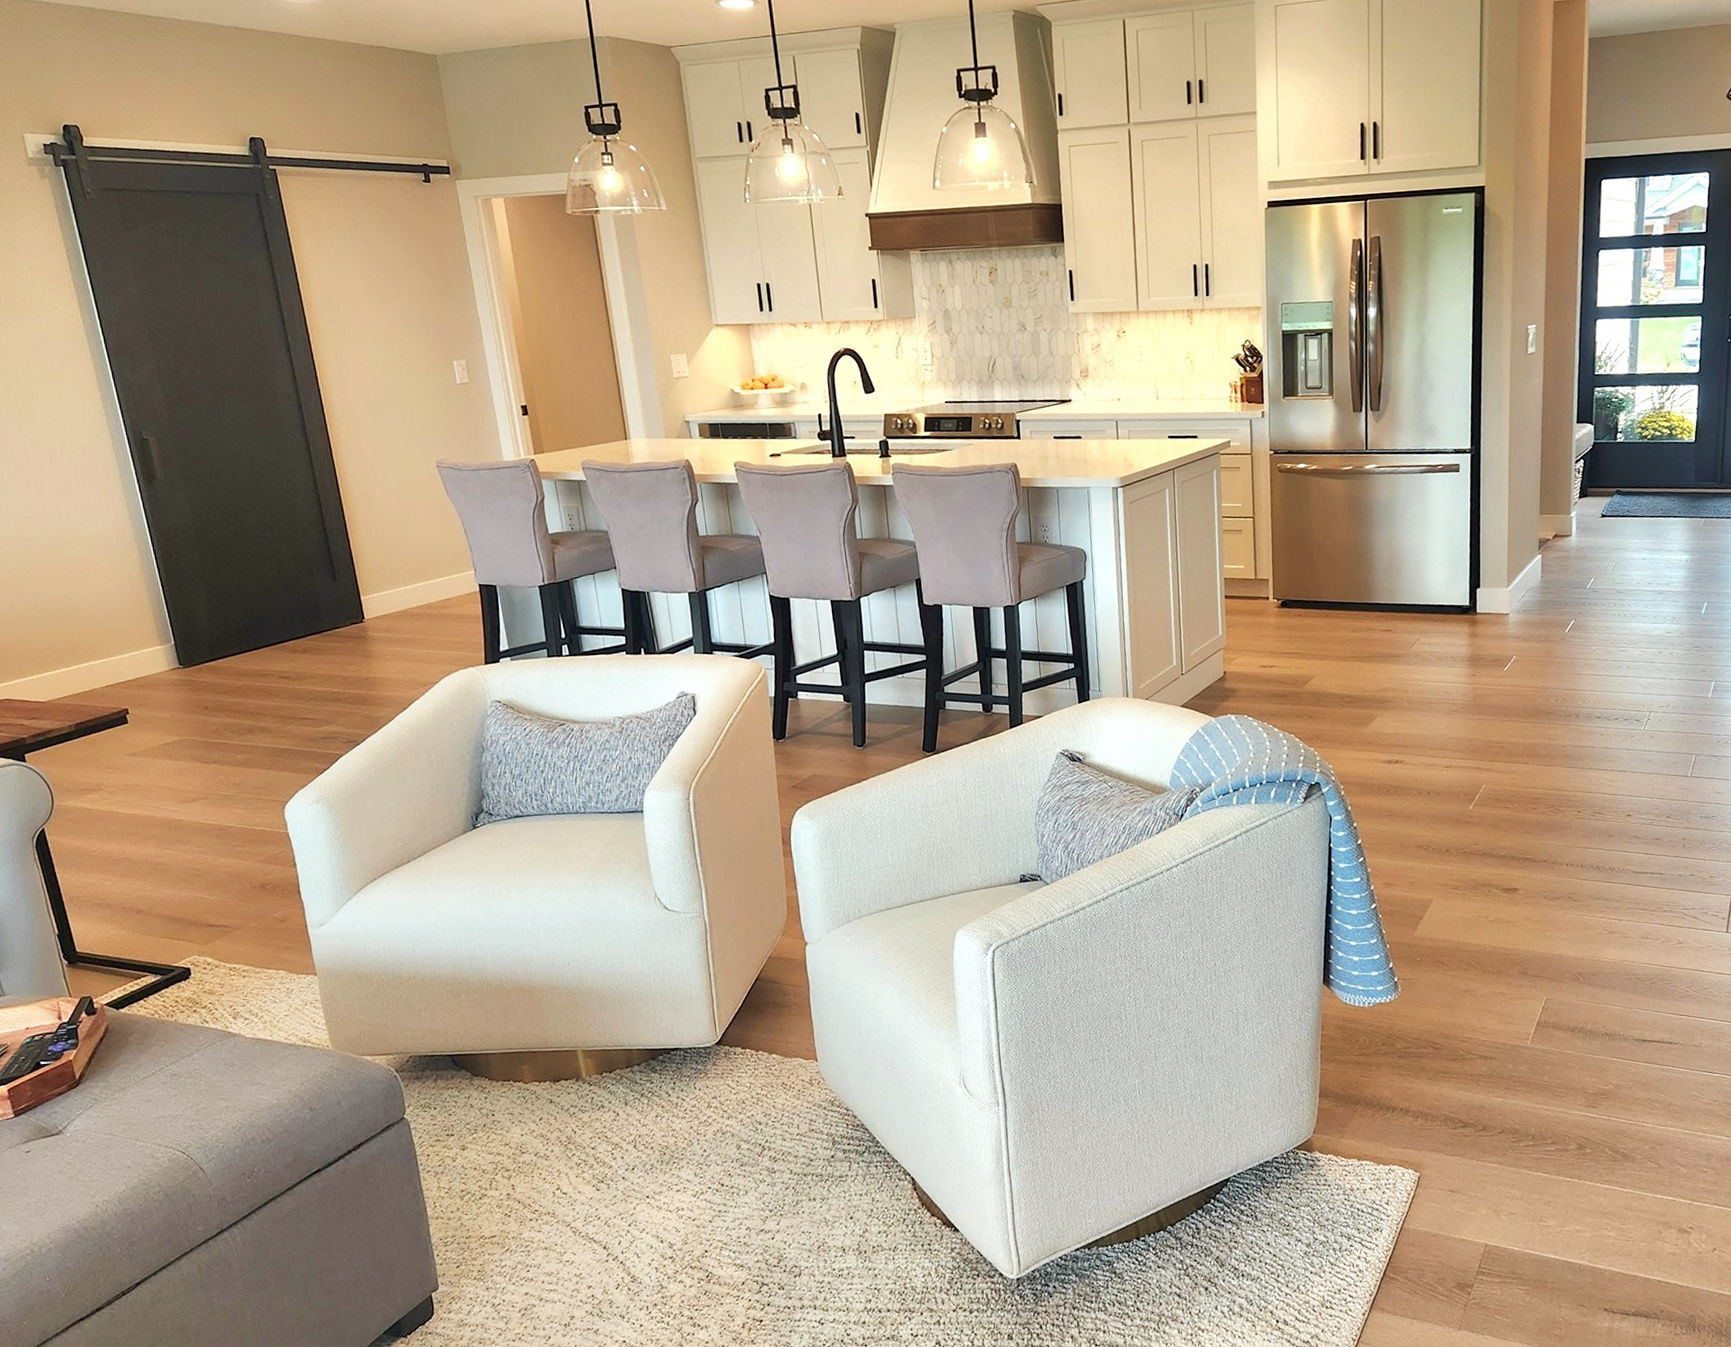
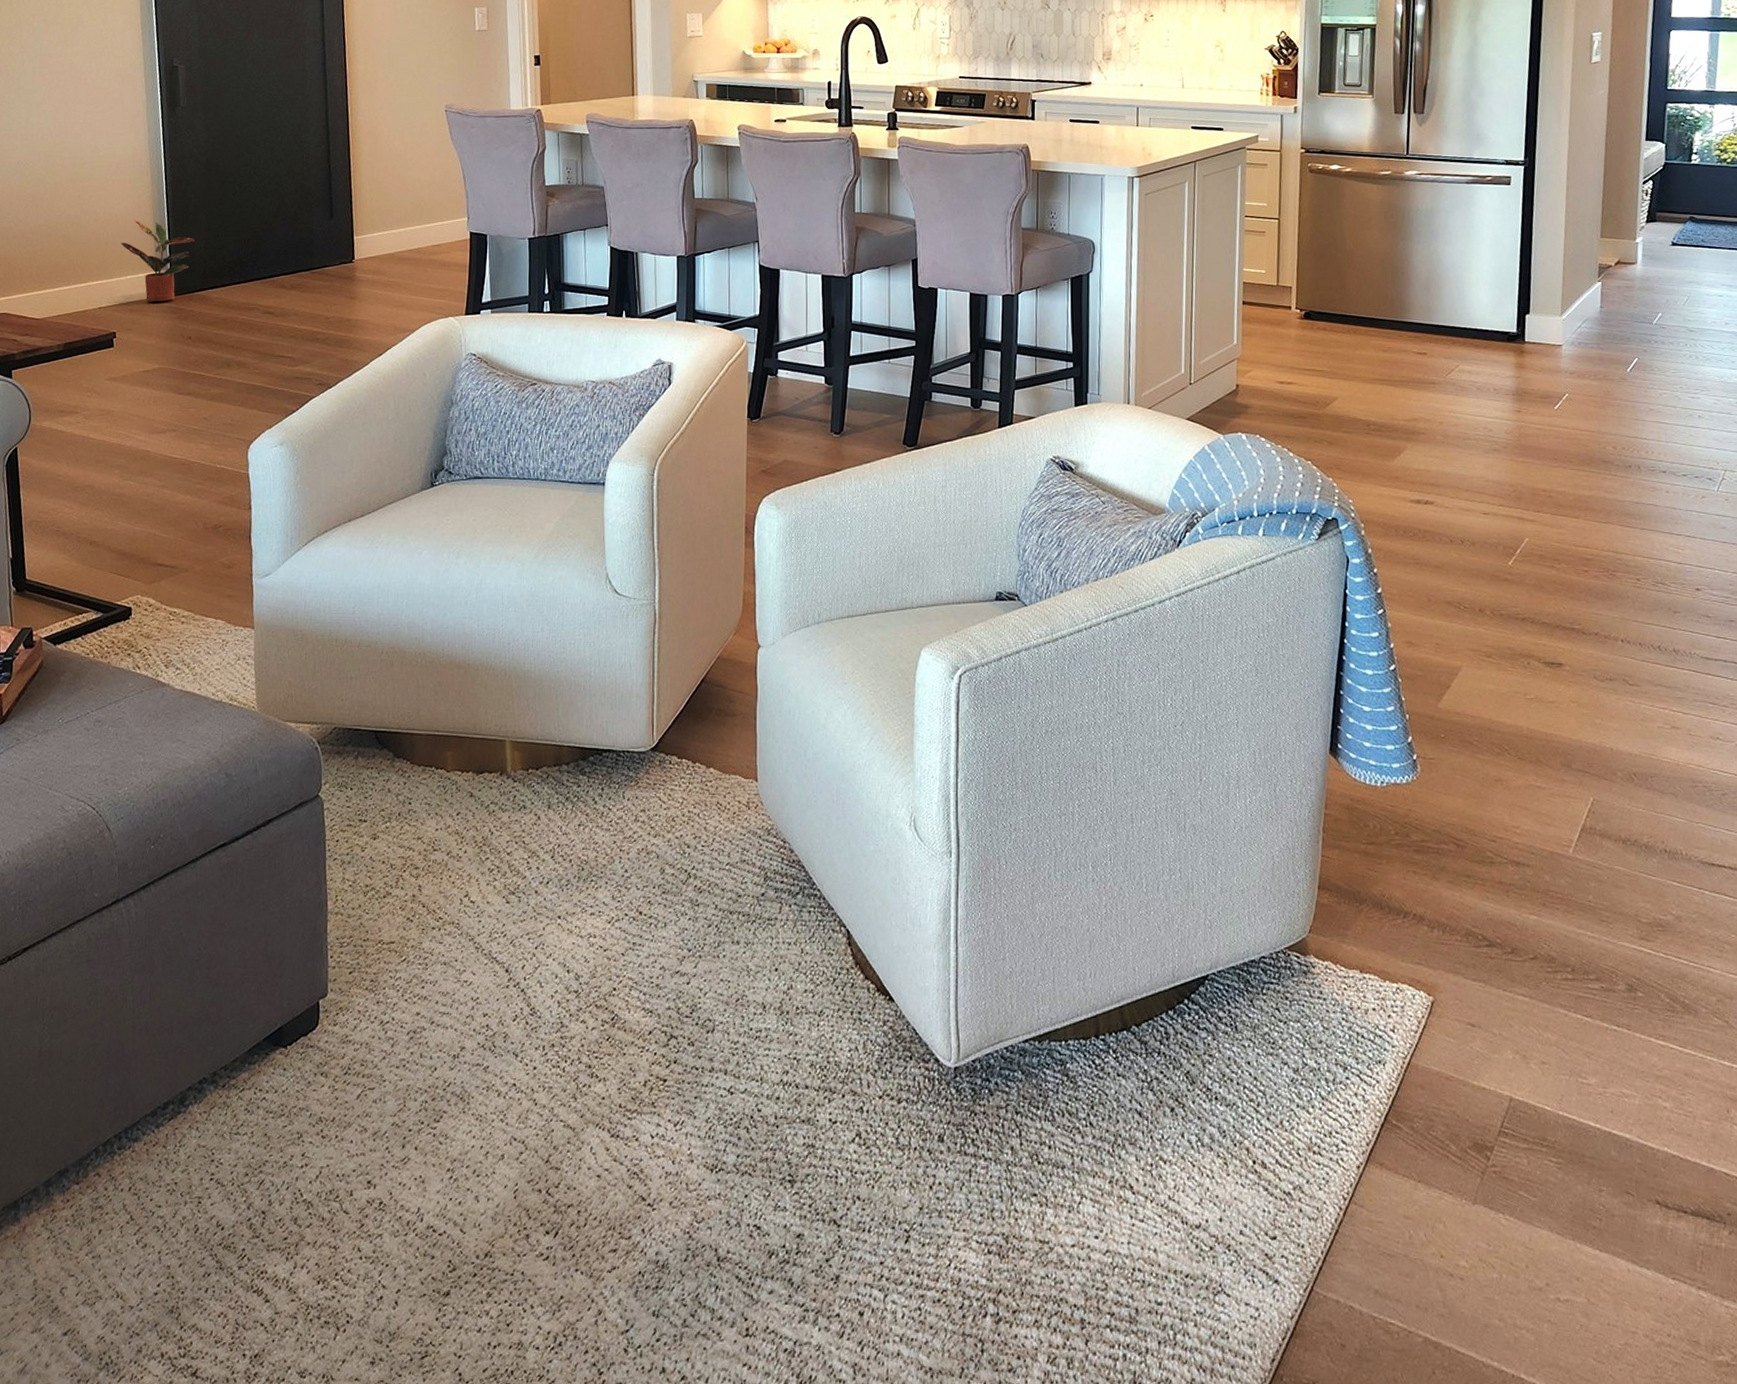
potted plant: none [118,597,196,677] -> present [121,220,195,303]

